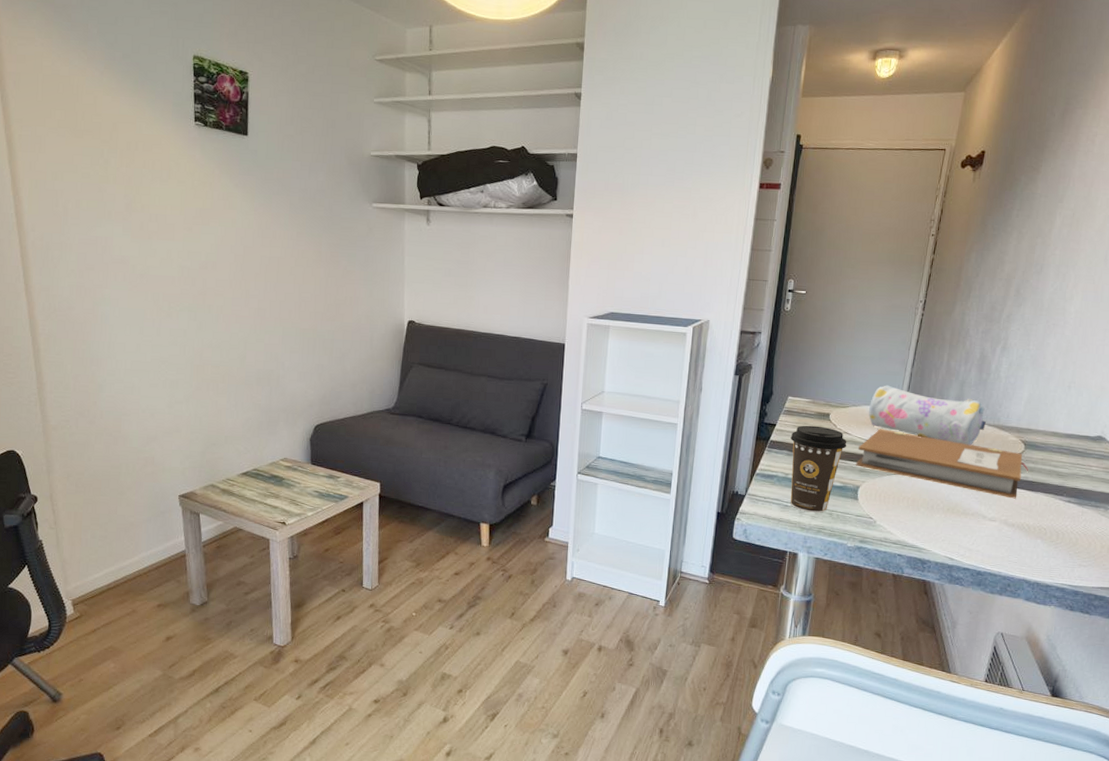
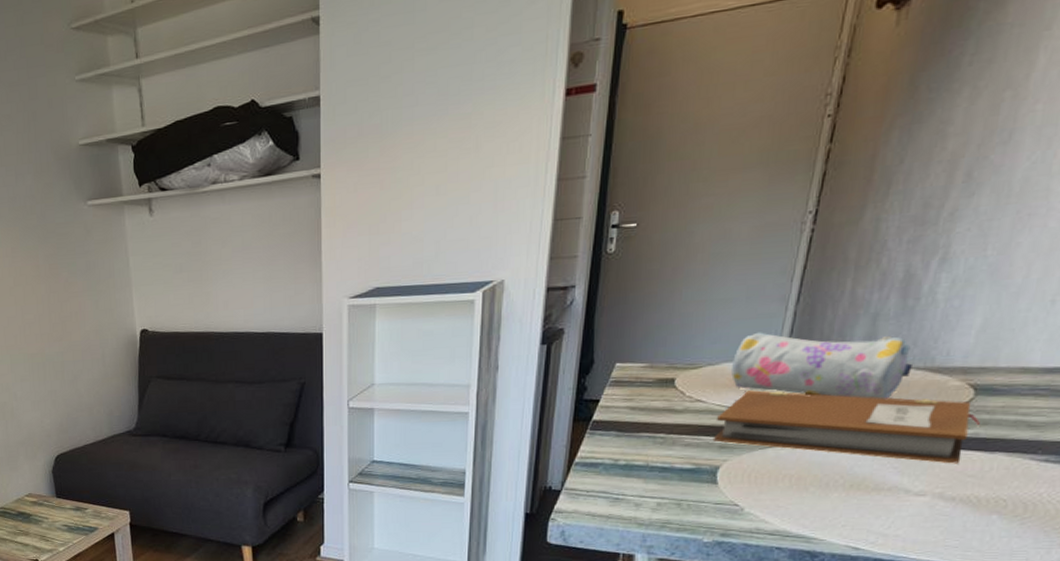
coffee cup: present [790,425,847,513] -> none [620,396,701,504]

